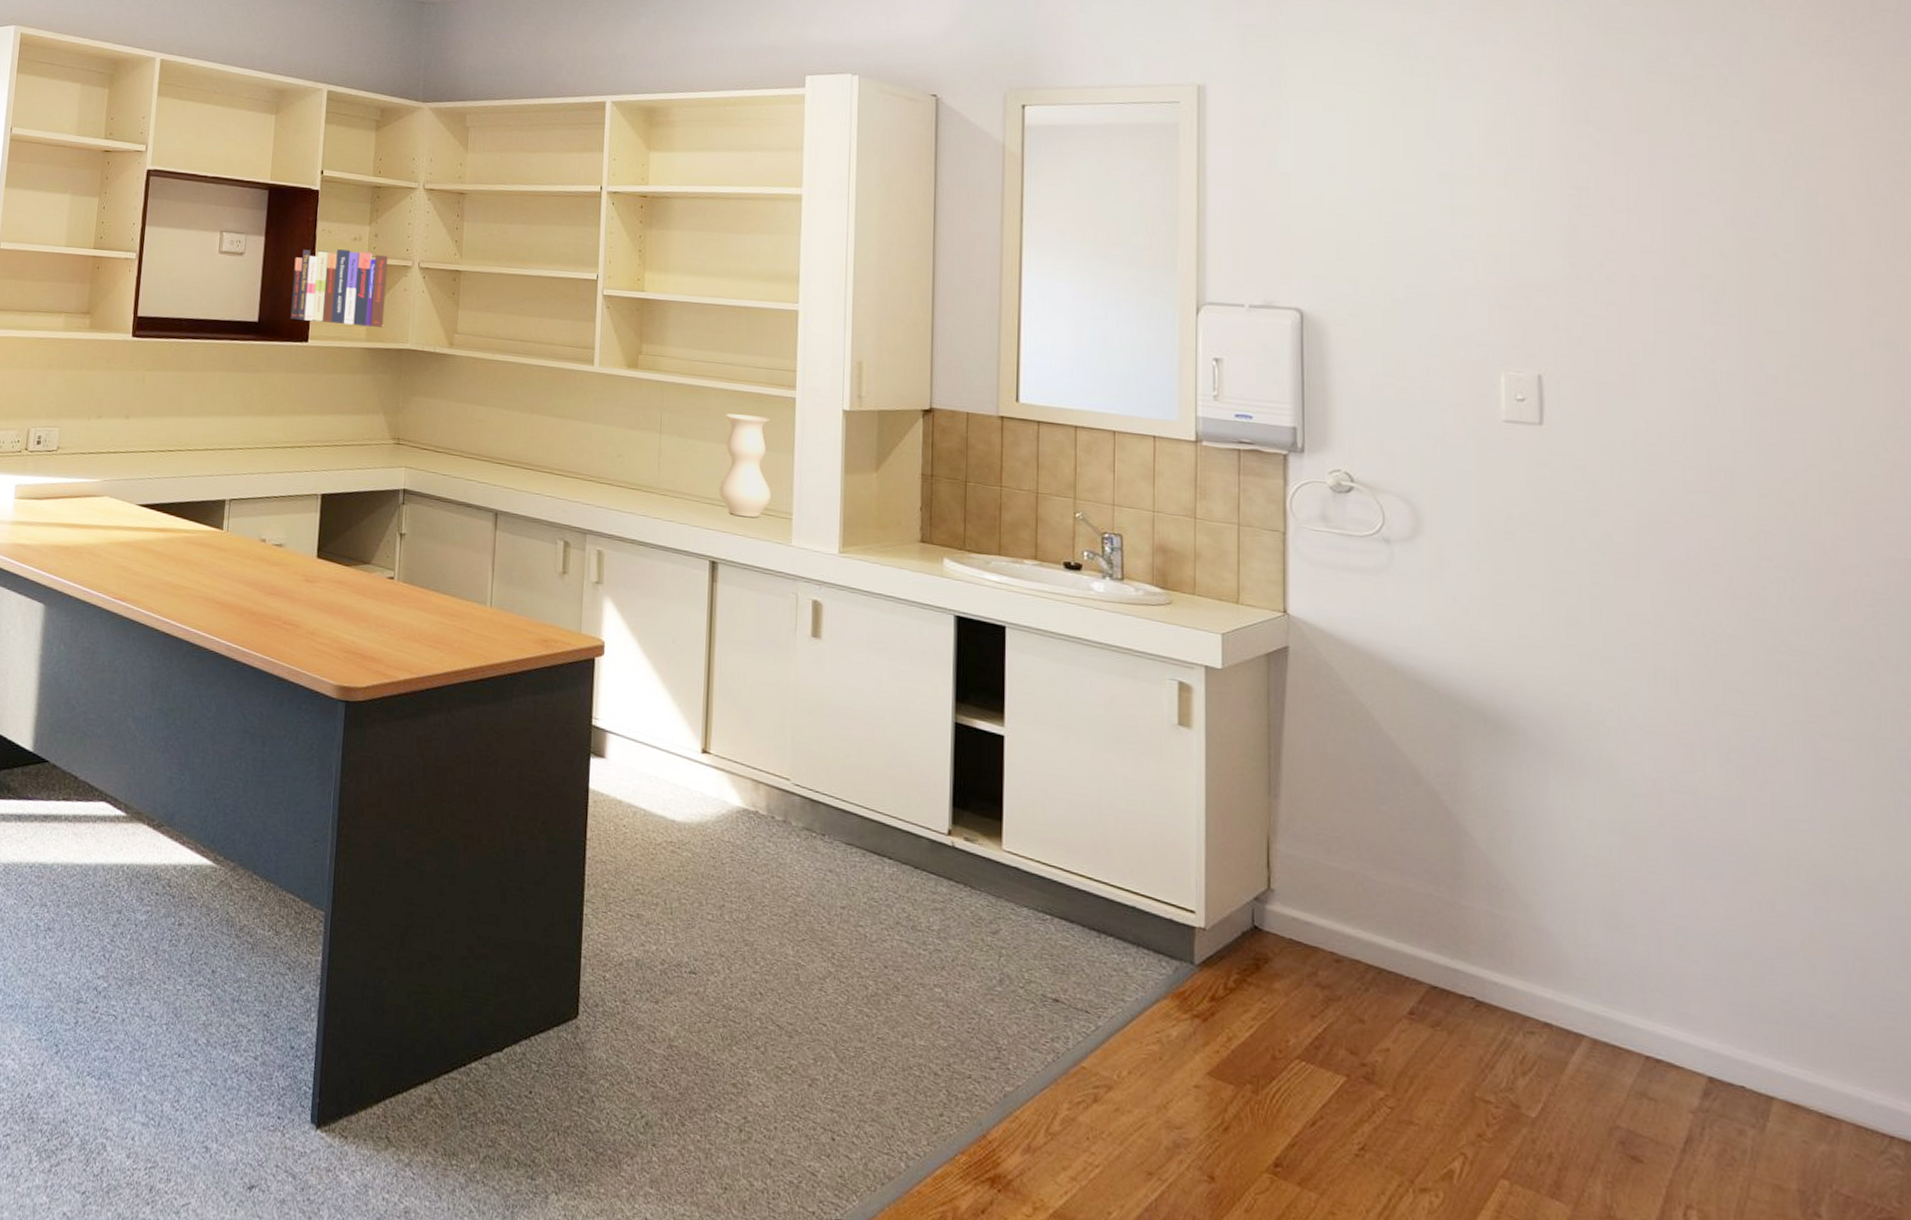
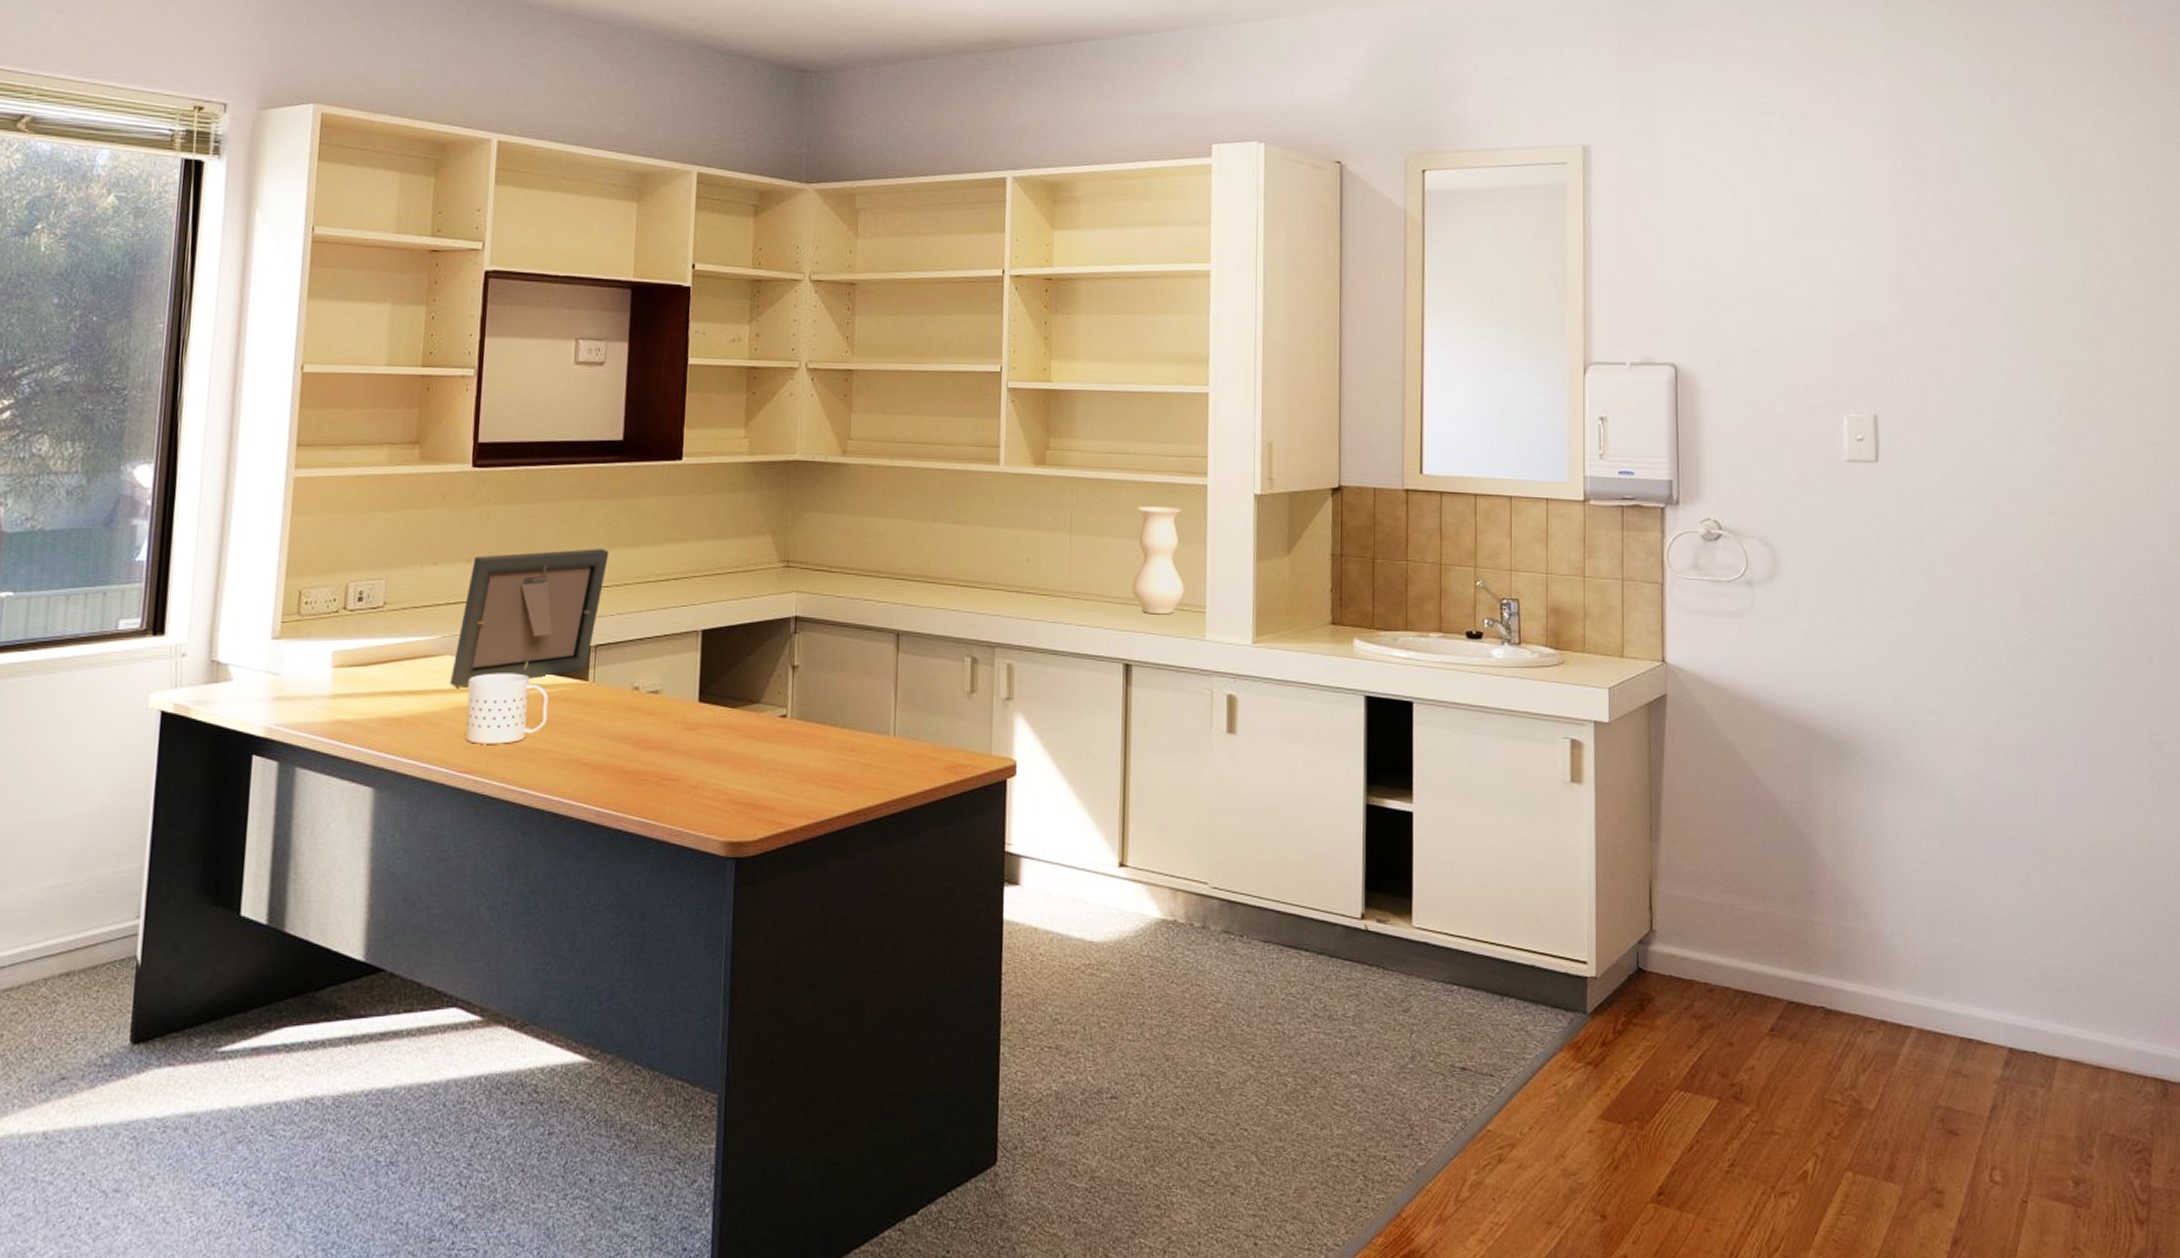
picture frame: none [108,413,244,526] -> present [449,549,610,688]
mug: none [120,515,189,578] -> present [465,673,549,744]
books: present [290,249,388,327] -> none [661,353,772,438]

